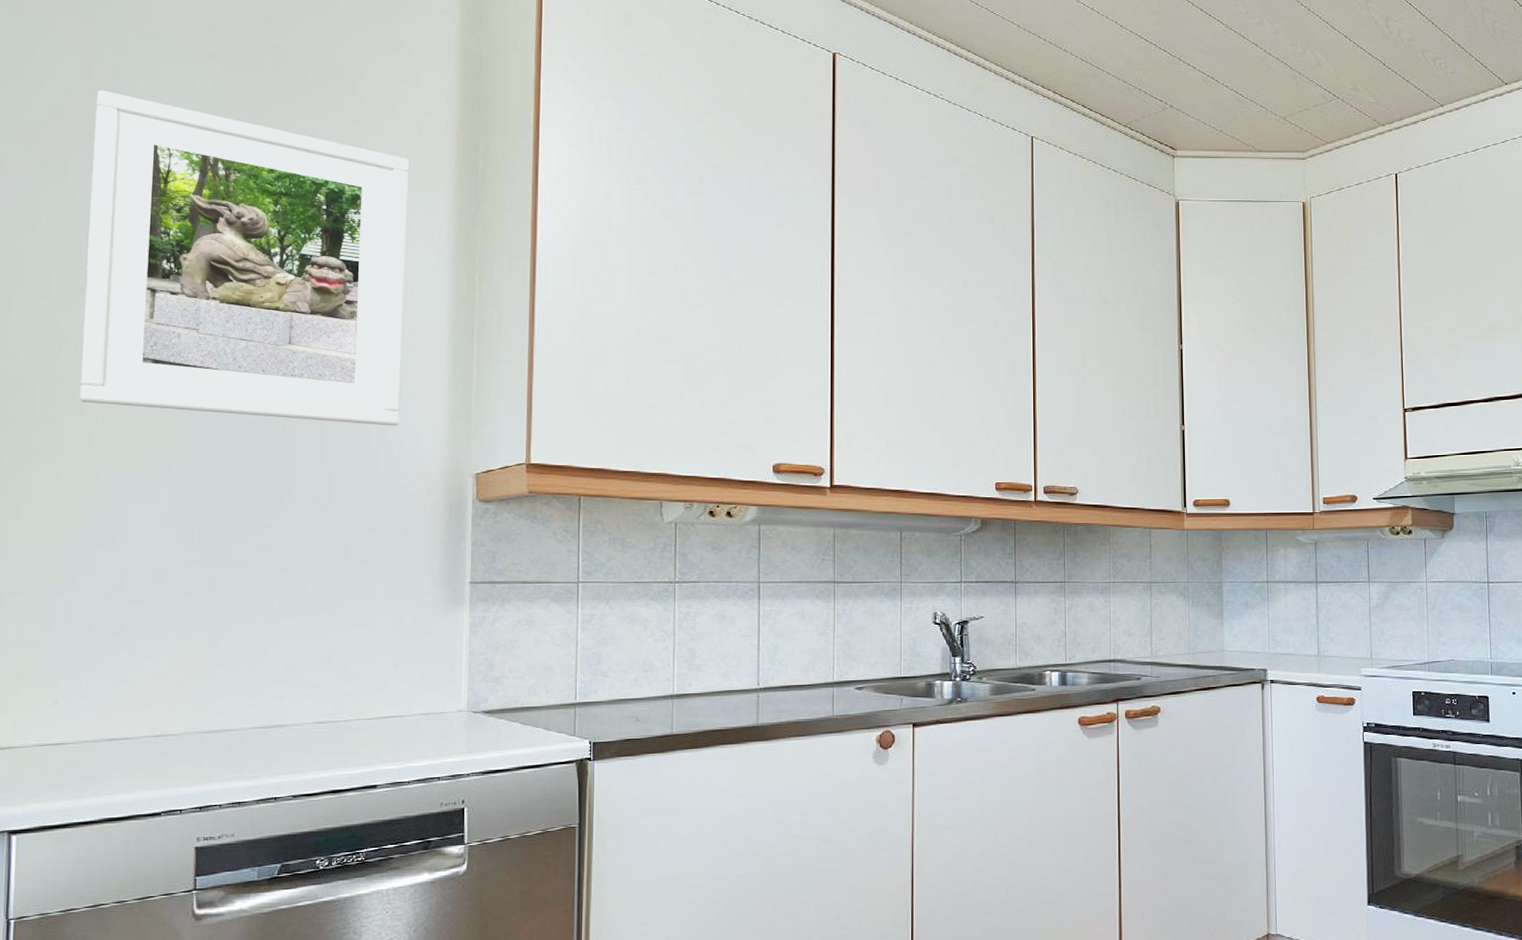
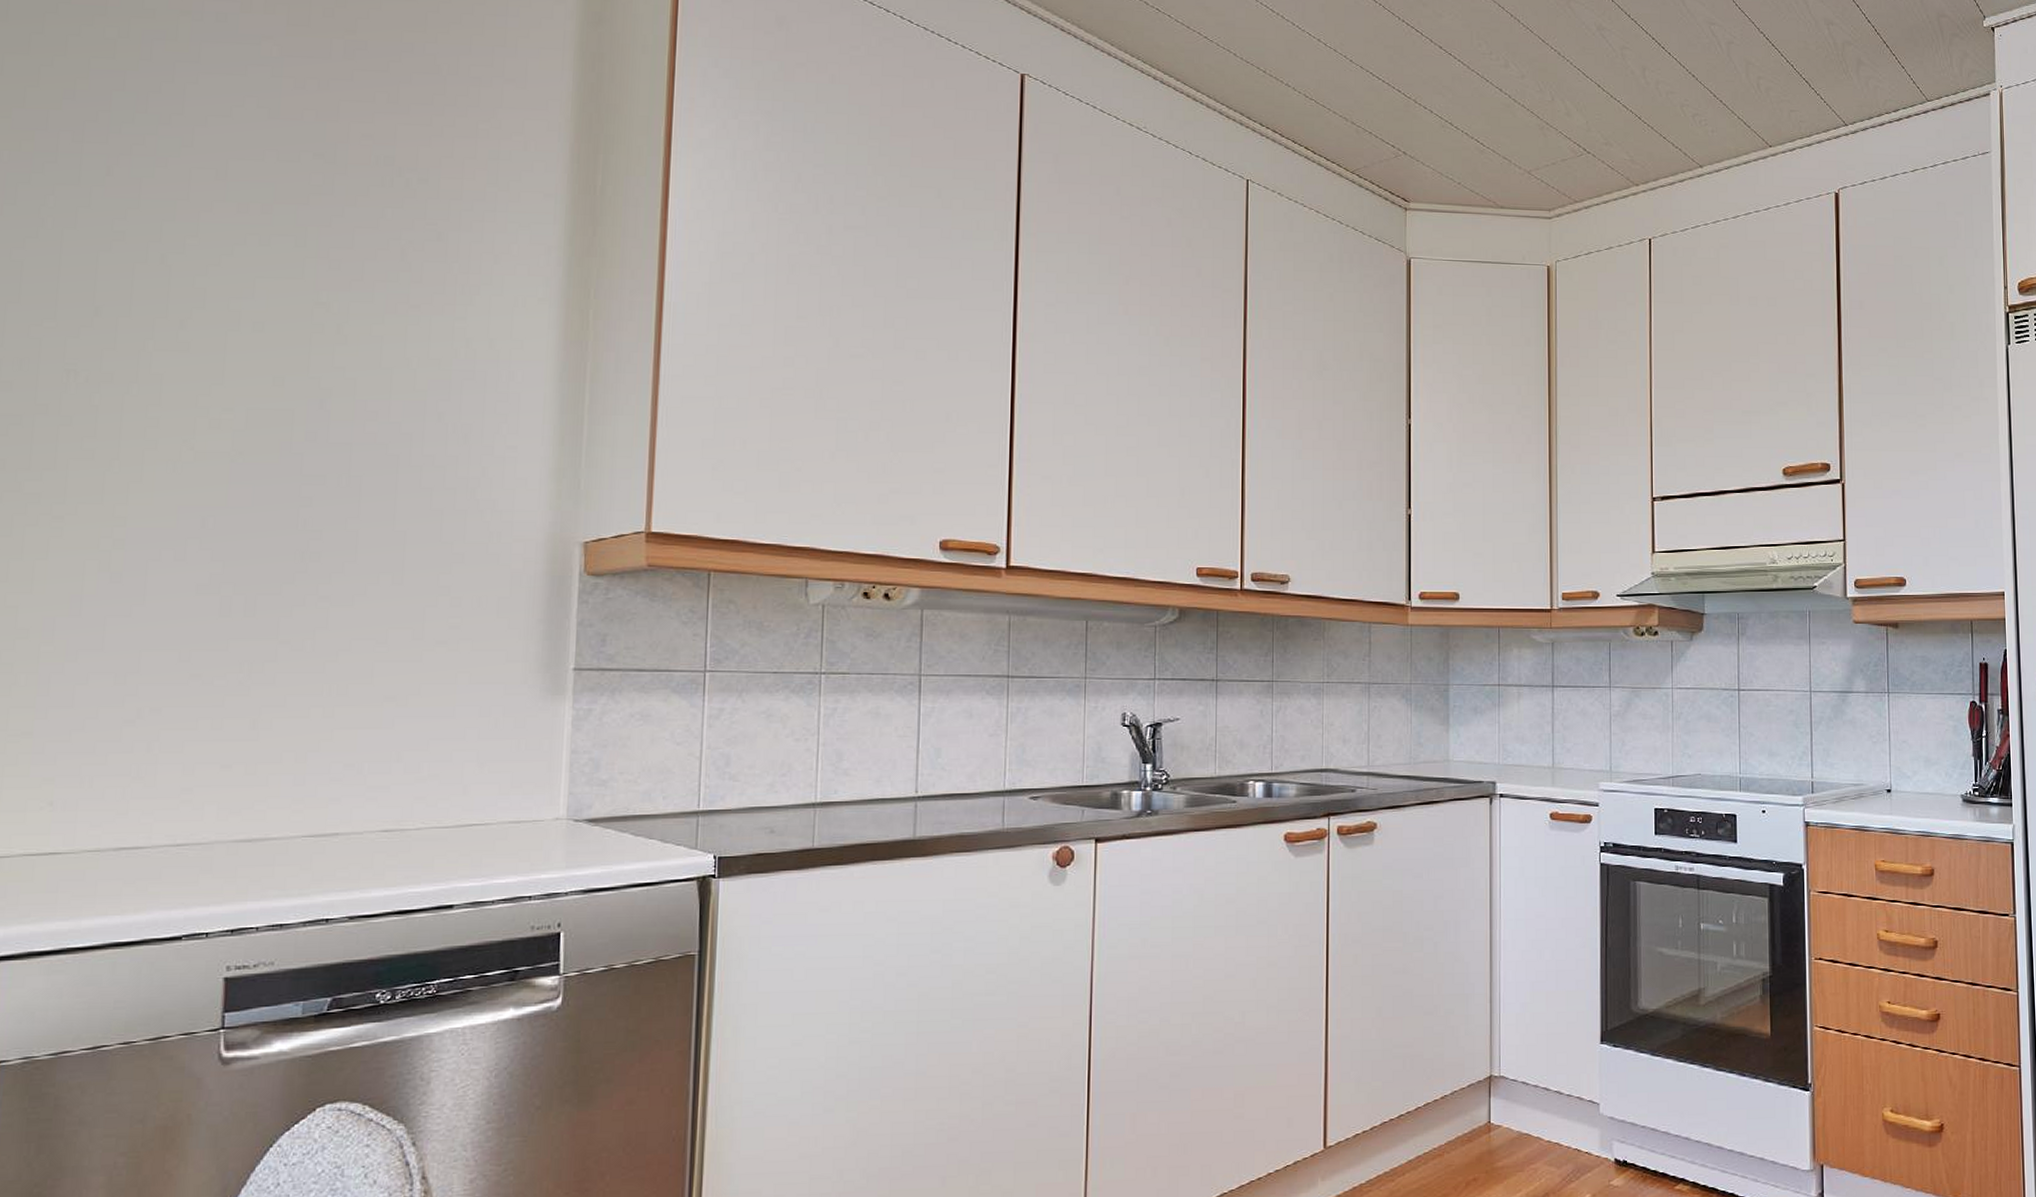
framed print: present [80,91,409,426] -> none [91,73,512,484]

